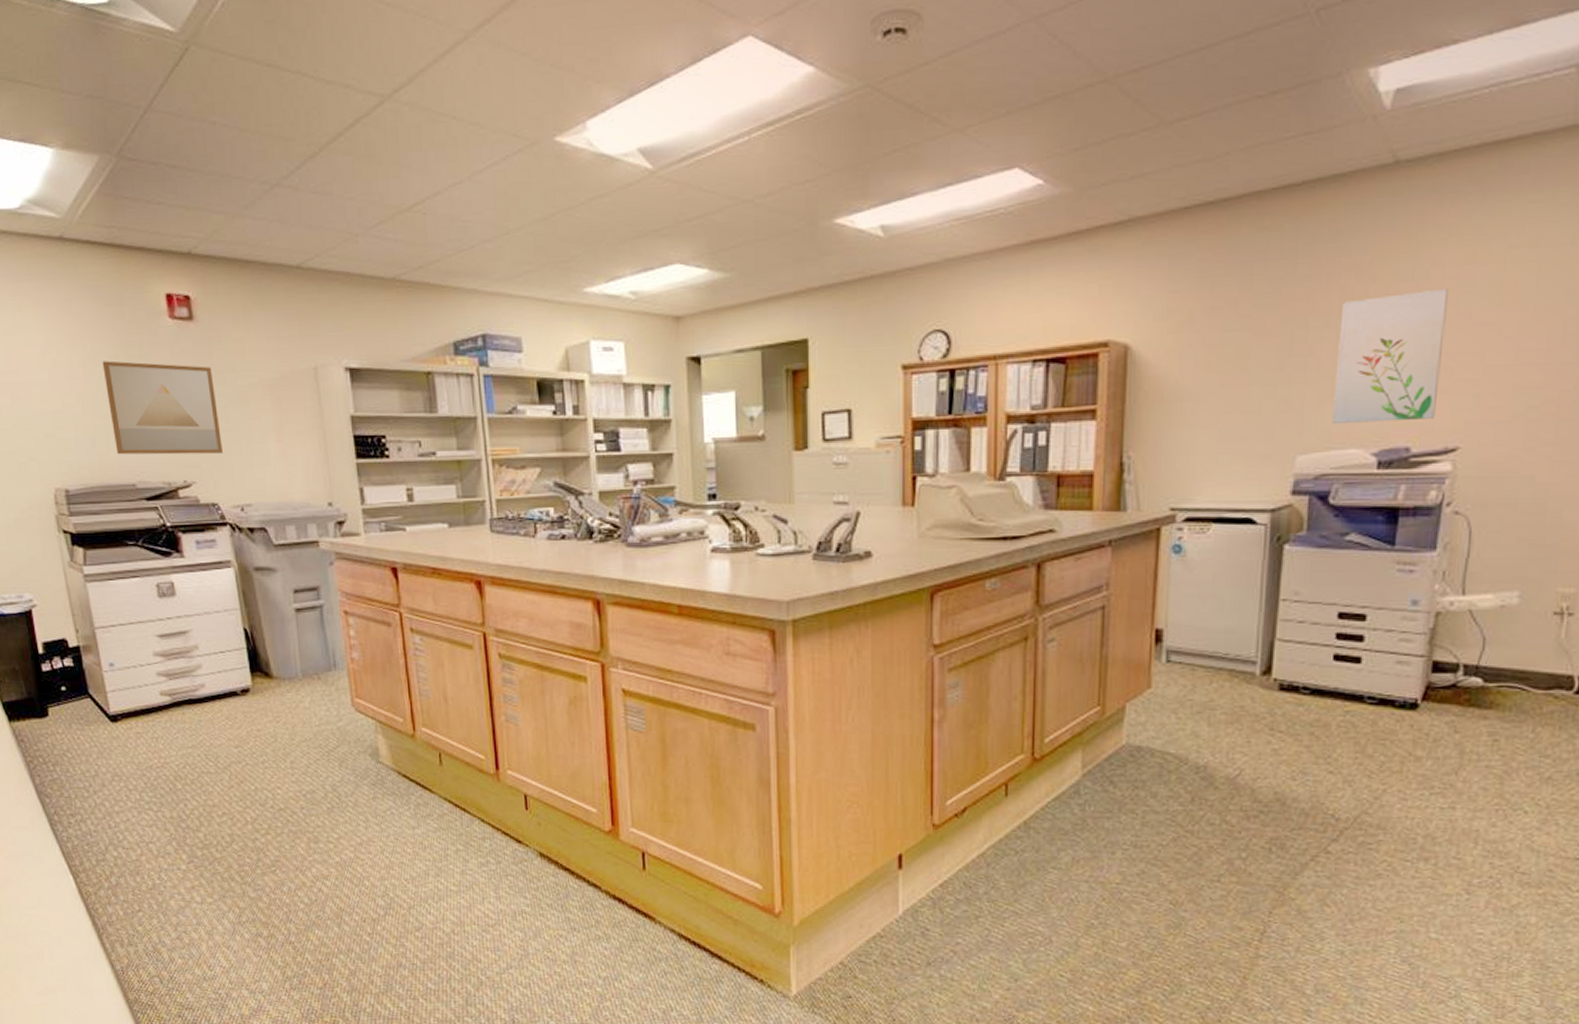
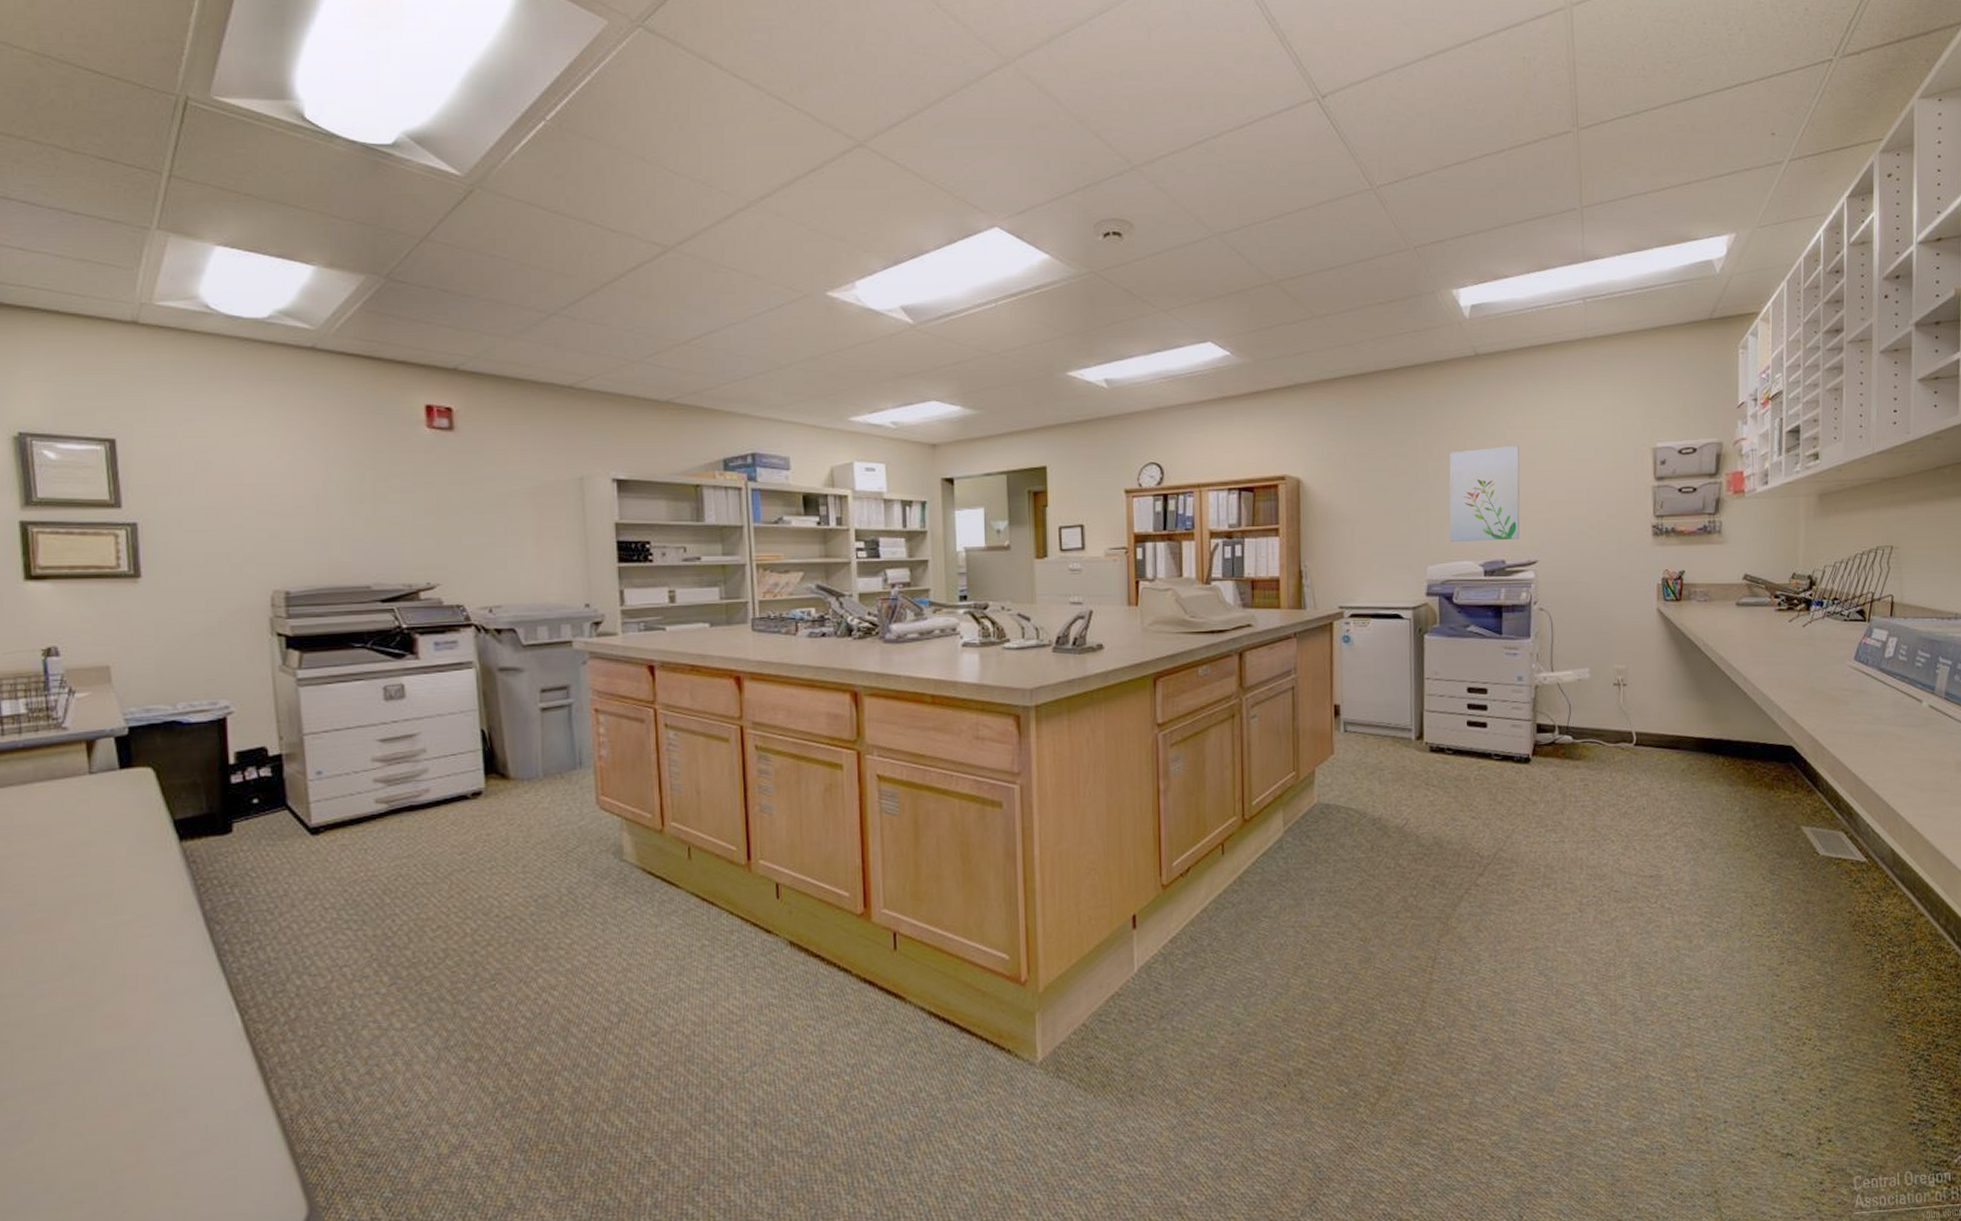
wall art: present [102,360,223,455] -> none [345,465,474,558]

